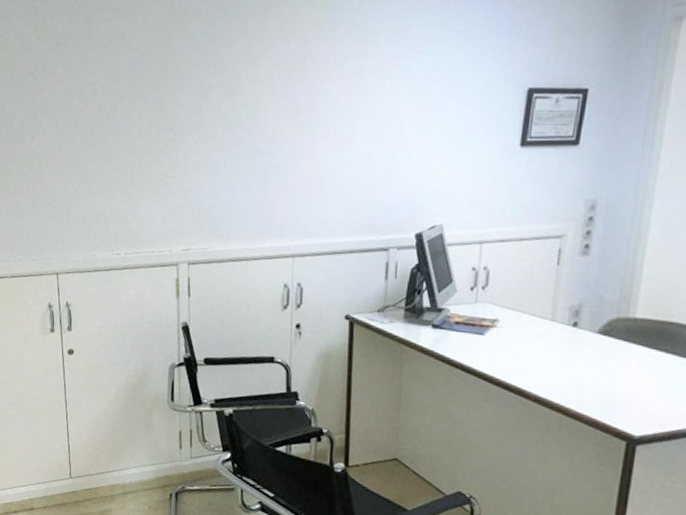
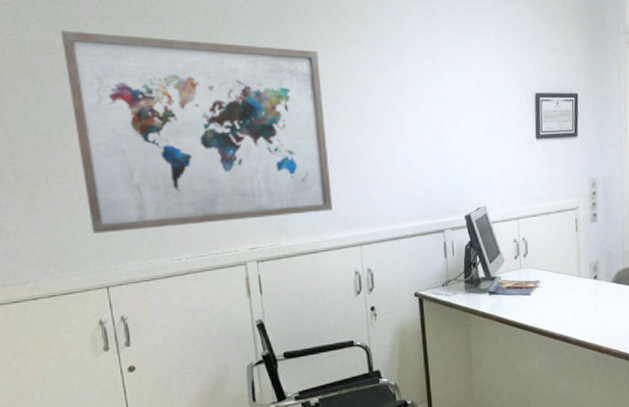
wall art: none [37,26,272,223] -> present [61,30,332,233]

